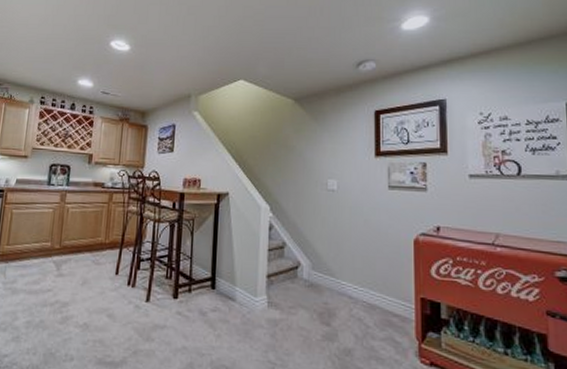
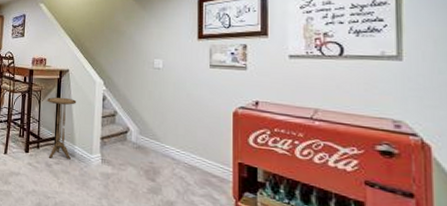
side table: none [201,226,238,305] -> present [46,97,77,160]

